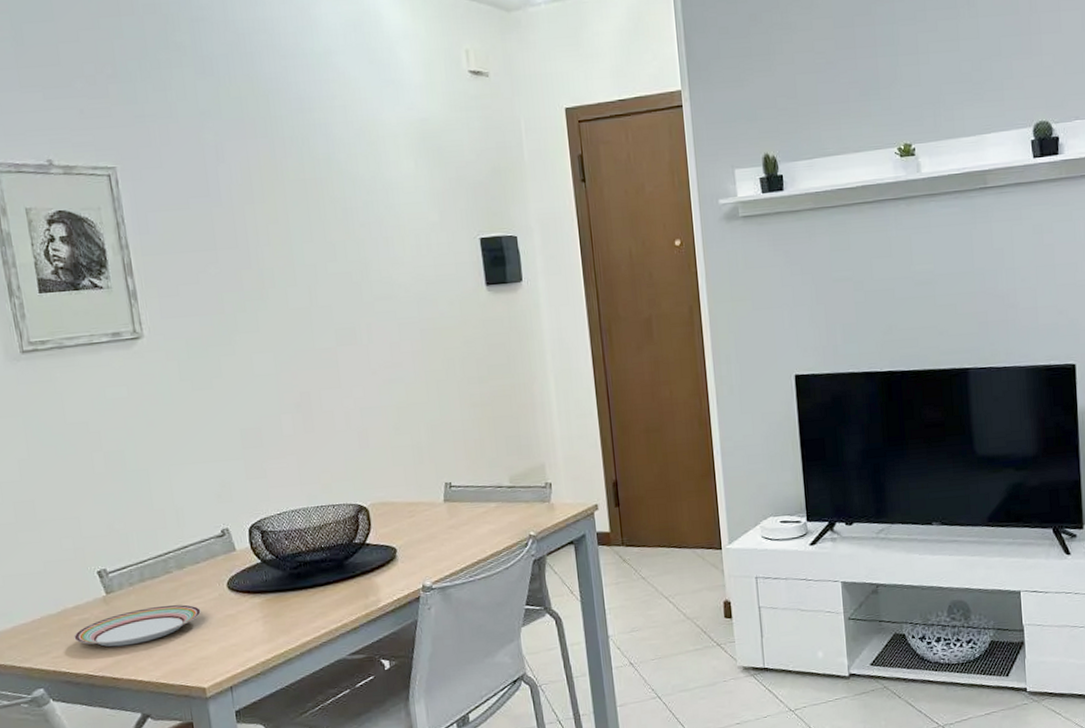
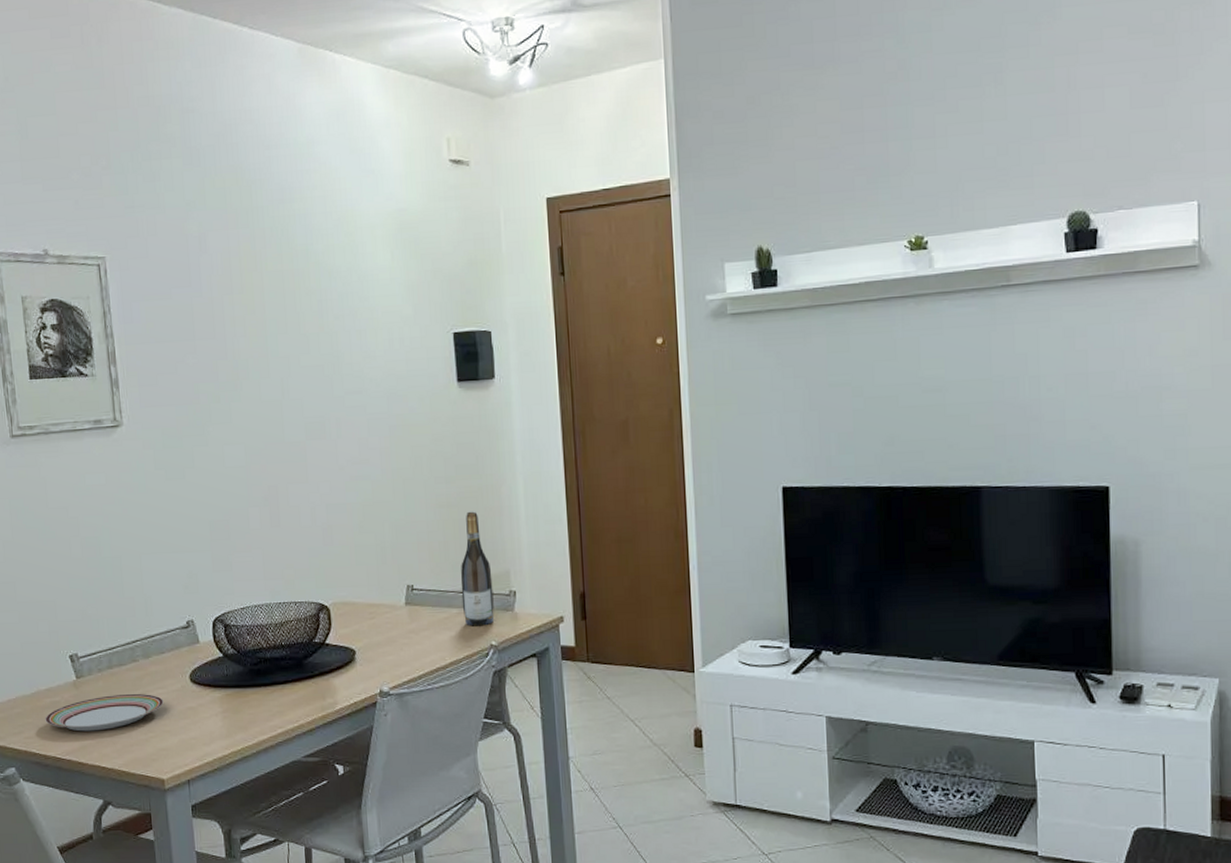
wine bottle: none [497,409,532,519] -> present [460,511,495,626]

